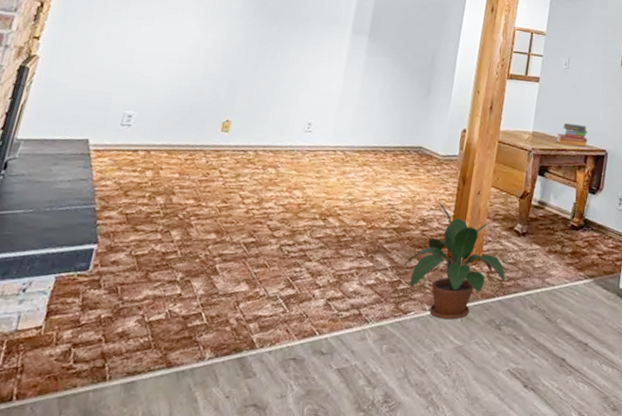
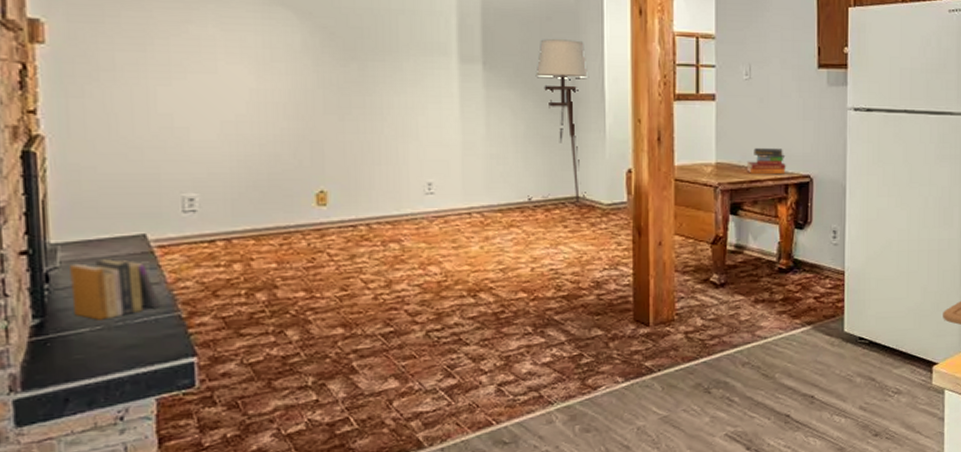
books: none [16,155,83,205] -> present [70,259,161,320]
floor lamp: none [382,23,447,153] -> present [528,39,589,204]
potted plant: present [404,202,506,320] -> none [583,260,708,390]

